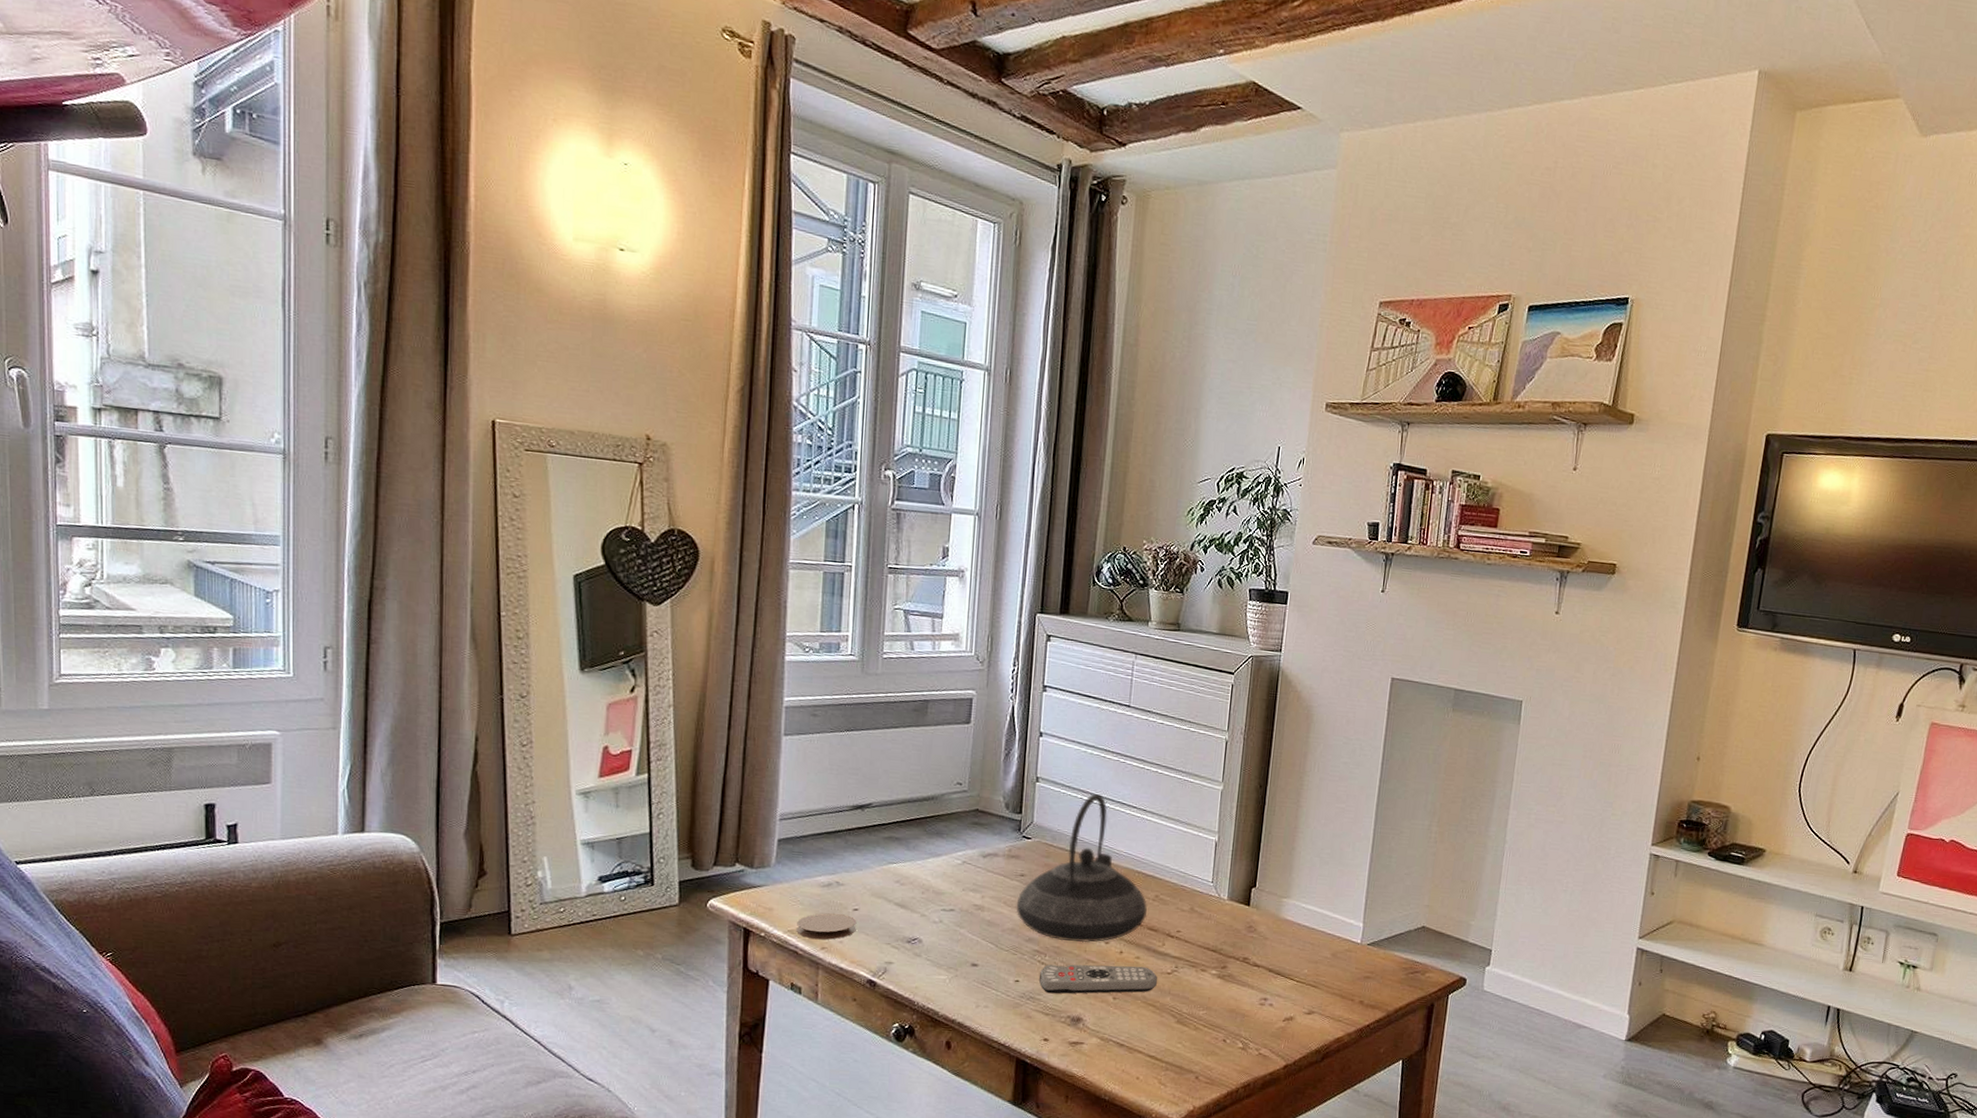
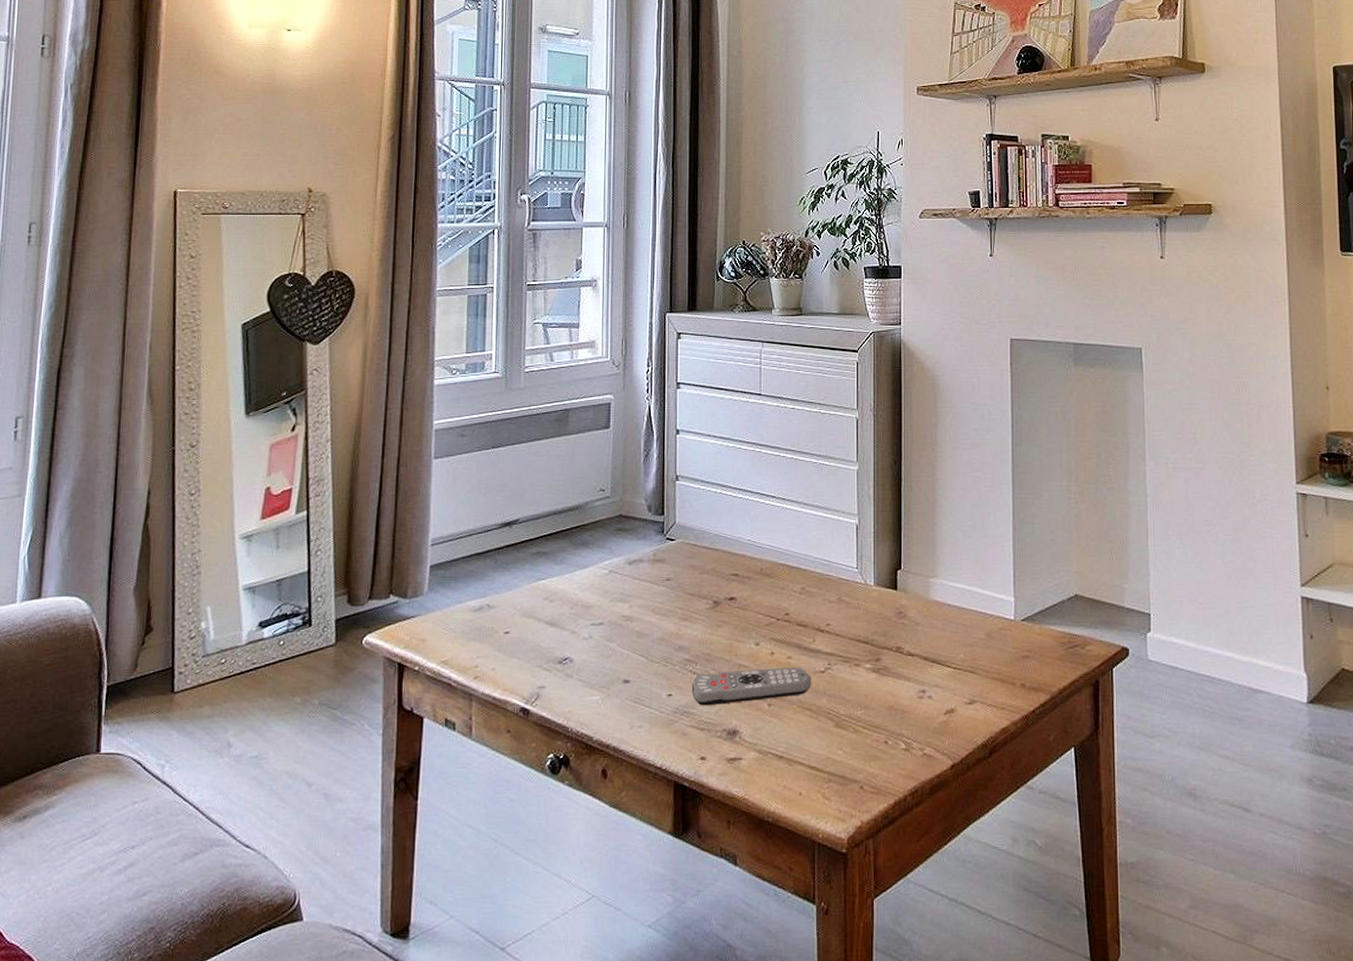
coaster: present [796,912,857,940] -> none [449,638,508,669]
teapot: present [1016,794,1147,943] -> none [664,487,795,647]

